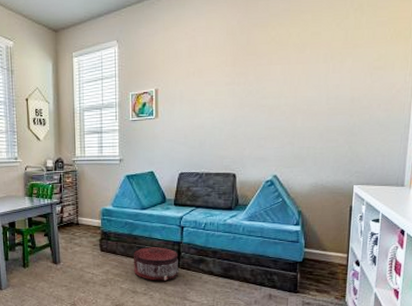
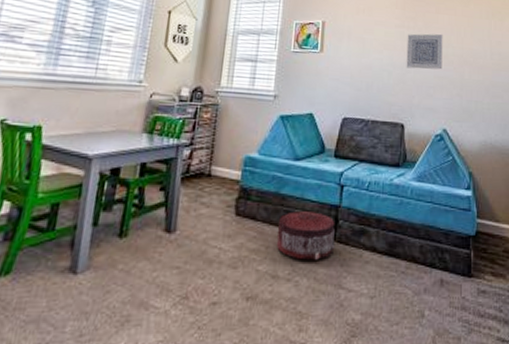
wall art: none [237,85,275,123] -> present [406,33,443,70]

